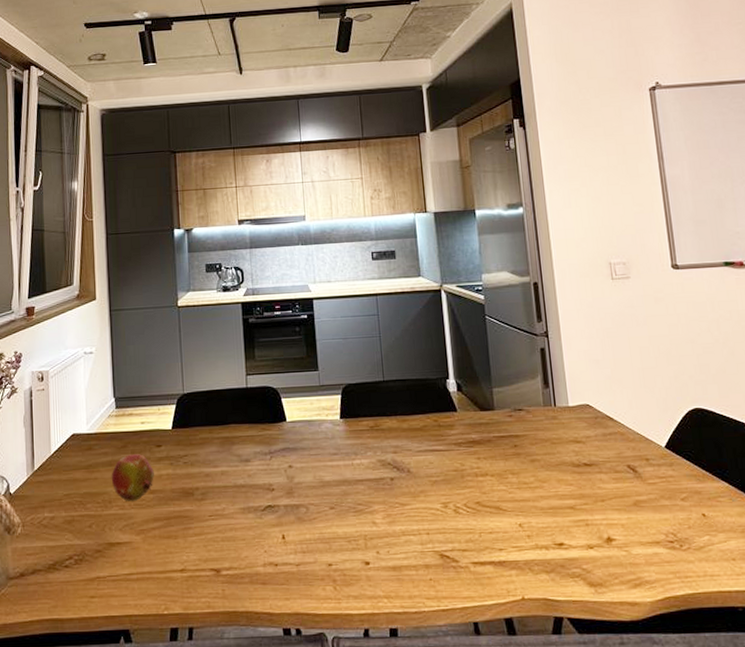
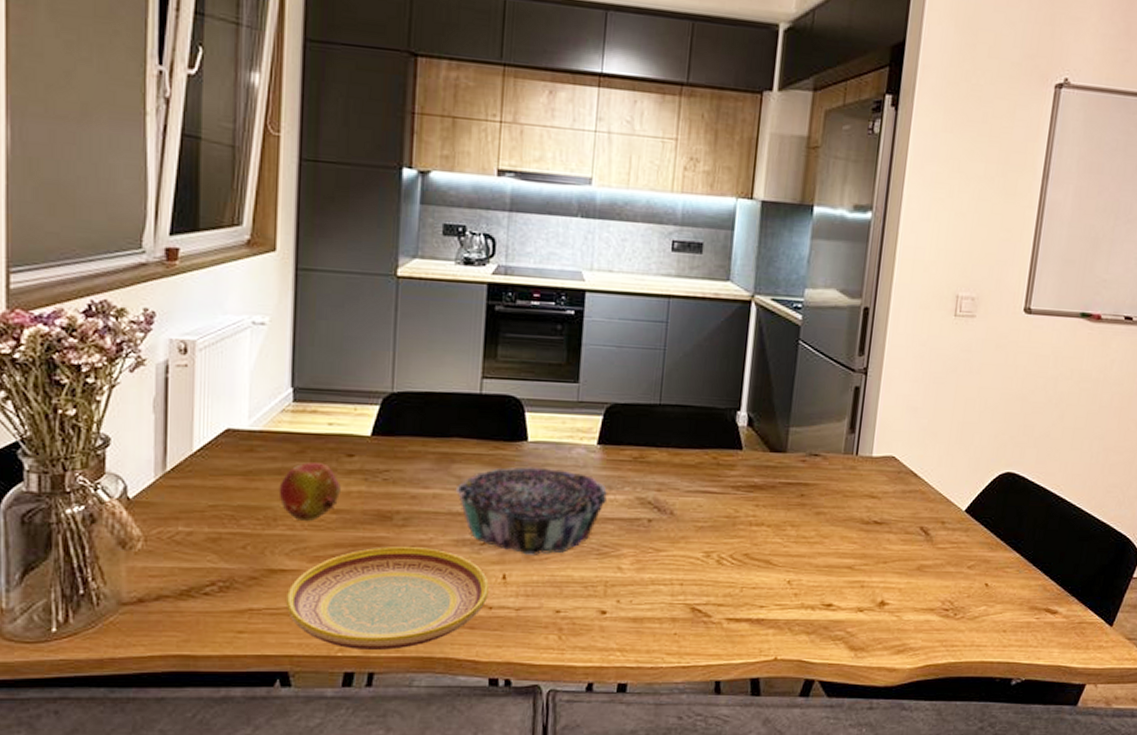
plate: none [122,516,273,608] -> present [285,546,489,651]
decorative bowl: none [237,442,354,517] -> present [455,467,607,555]

